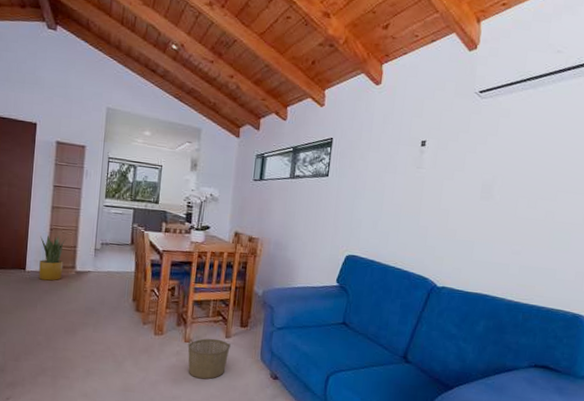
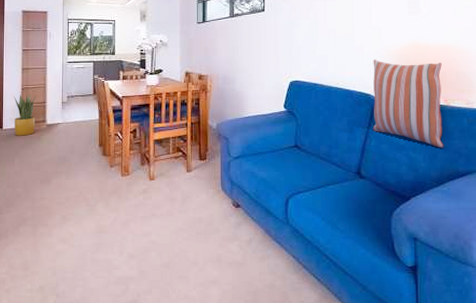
basket: present [187,338,231,380] -> none [153,174,192,214]
pillow: none [426,242,506,341] -> present [373,59,444,148]

